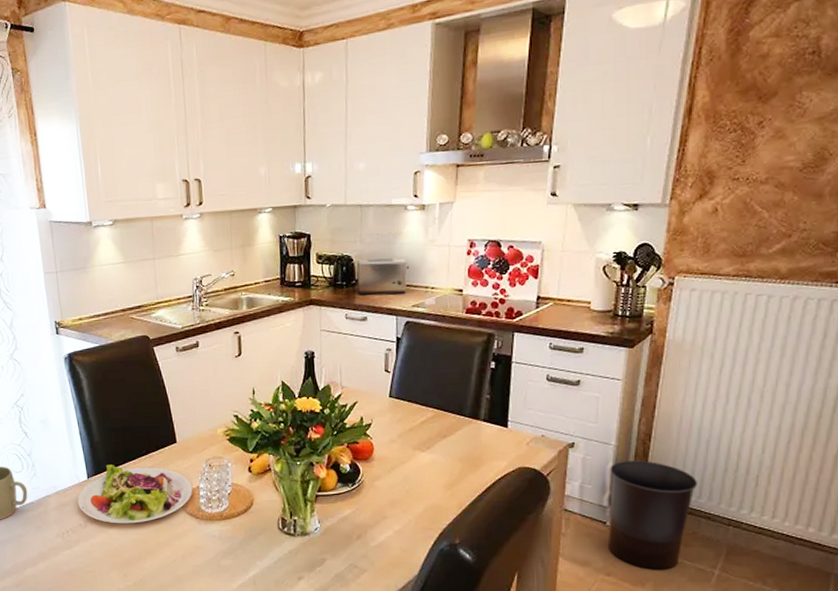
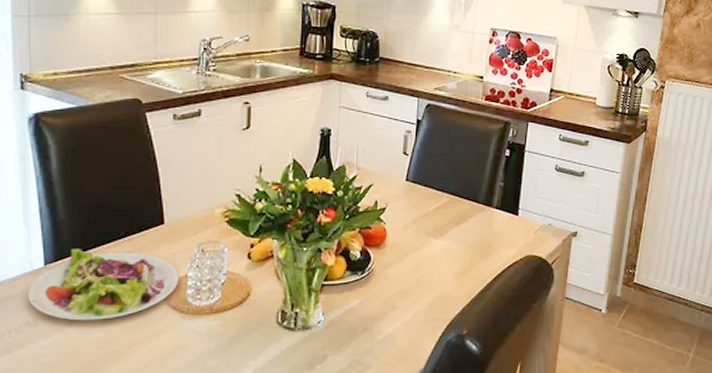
toaster: present [356,257,409,295] -> none [380,35,433,77]
waste bin: present [607,460,697,570] -> none [602,250,678,355]

